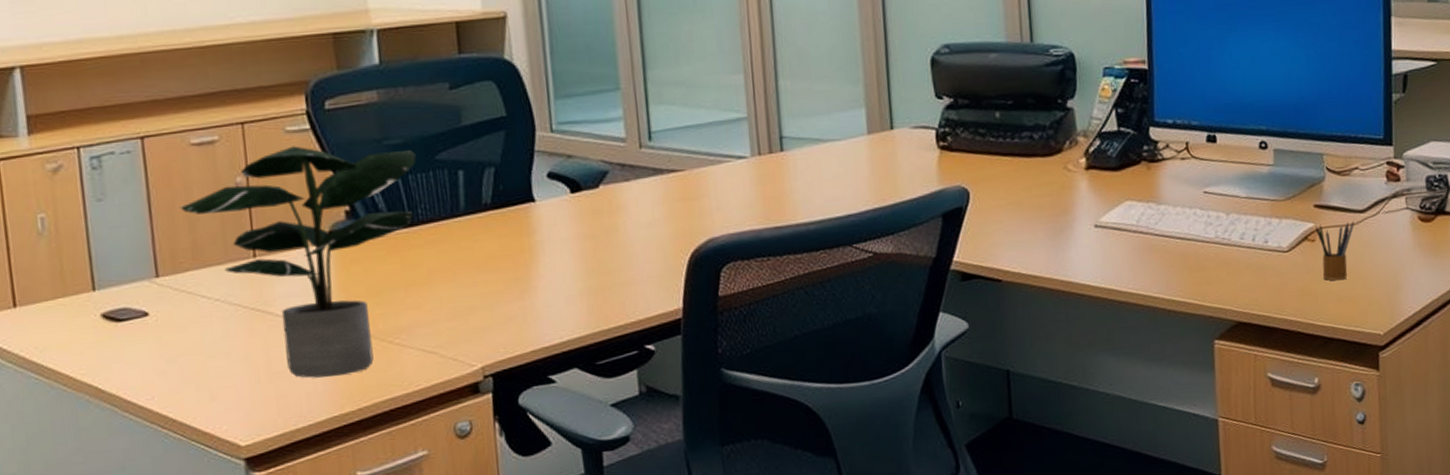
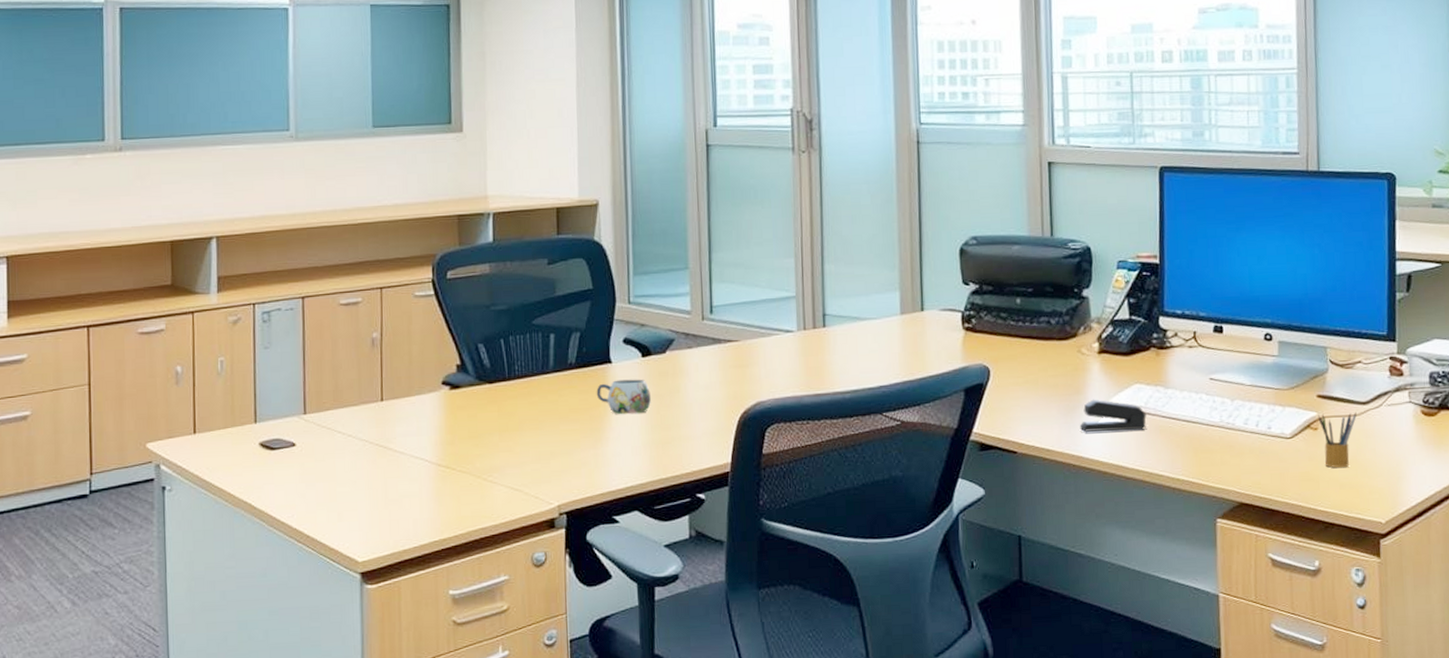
potted plant: present [179,146,416,379] -> none [326,308,517,507]
mug: none [518,218,585,260] -> present [596,379,651,415]
stapler: none [1068,219,1139,256] -> present [1079,399,1147,433]

